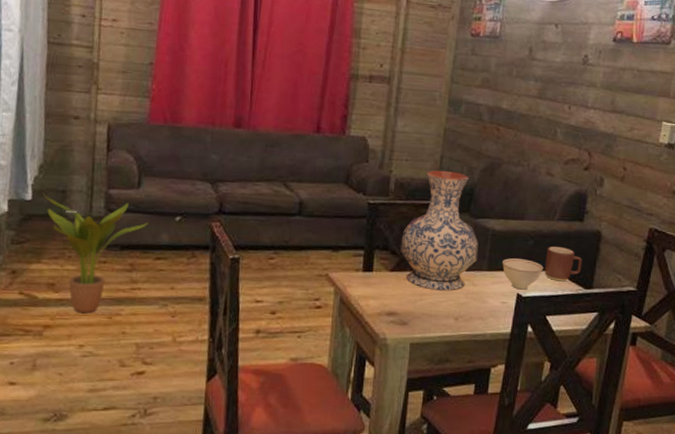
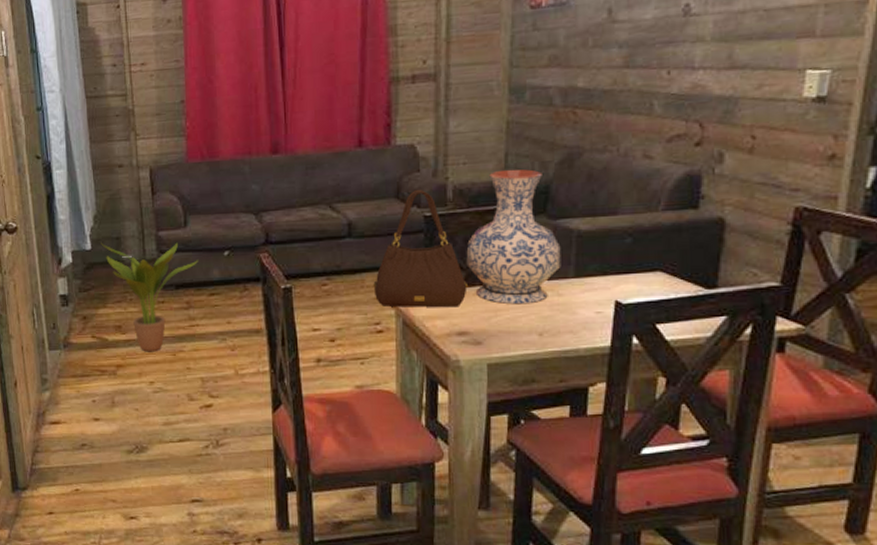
handbag: none [315,178,401,289] -> present [372,189,469,308]
bowl: present [501,258,544,290] -> none [592,260,648,296]
mug: present [545,246,582,282] -> none [649,242,701,283]

